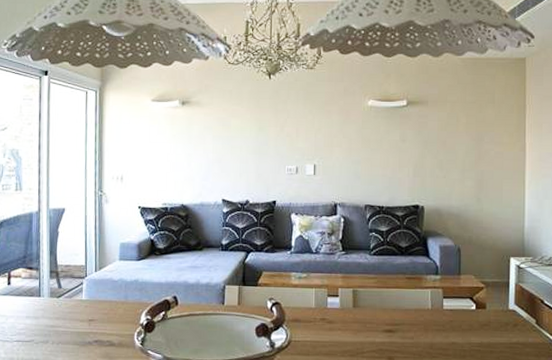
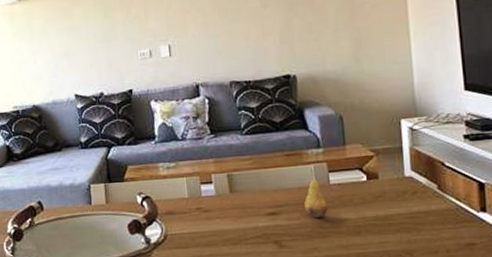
fruit: none [419,293,439,340] -> present [304,169,328,218]

